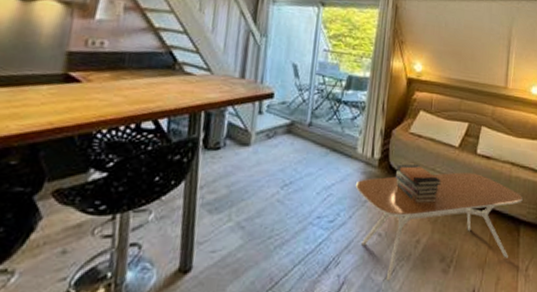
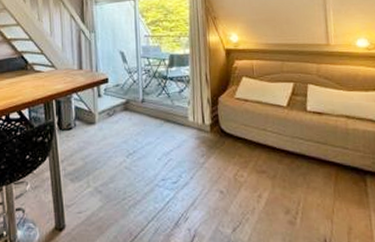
coffee table: present [355,172,523,281] -> none [191,129,365,233]
book stack: present [395,164,442,204] -> none [227,126,275,162]

